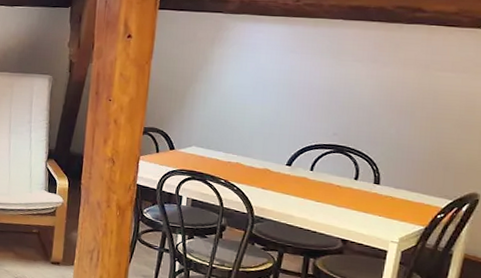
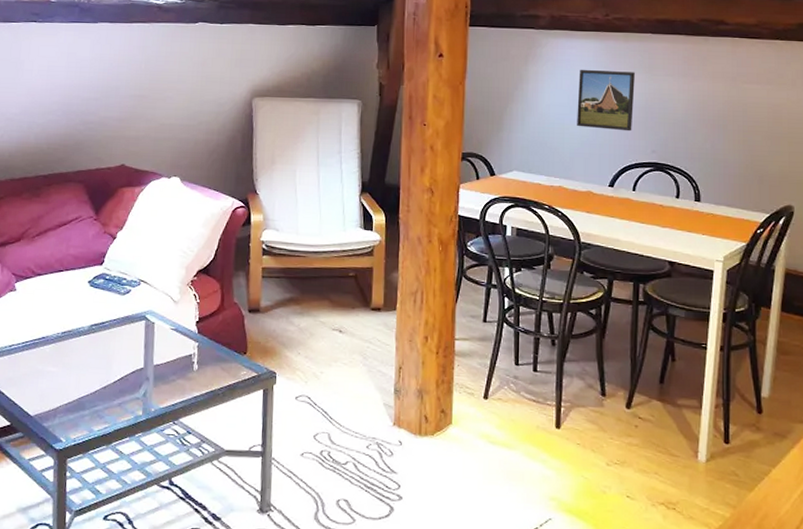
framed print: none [259,52,322,114] -> present [577,69,635,132]

